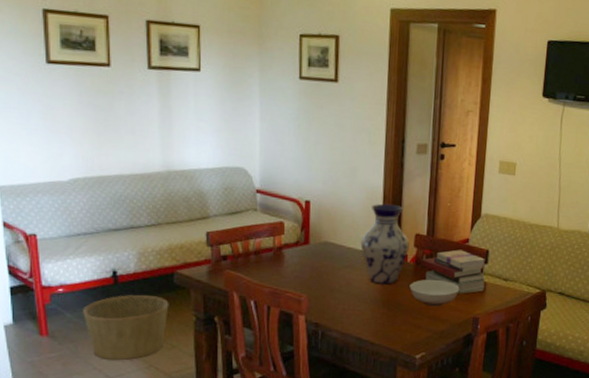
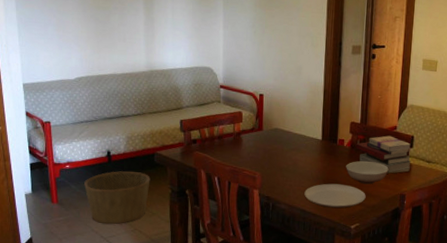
vase: present [360,203,410,285] -> none [305,96,346,165]
plate: none [360,306,433,336] -> present [304,183,366,209]

